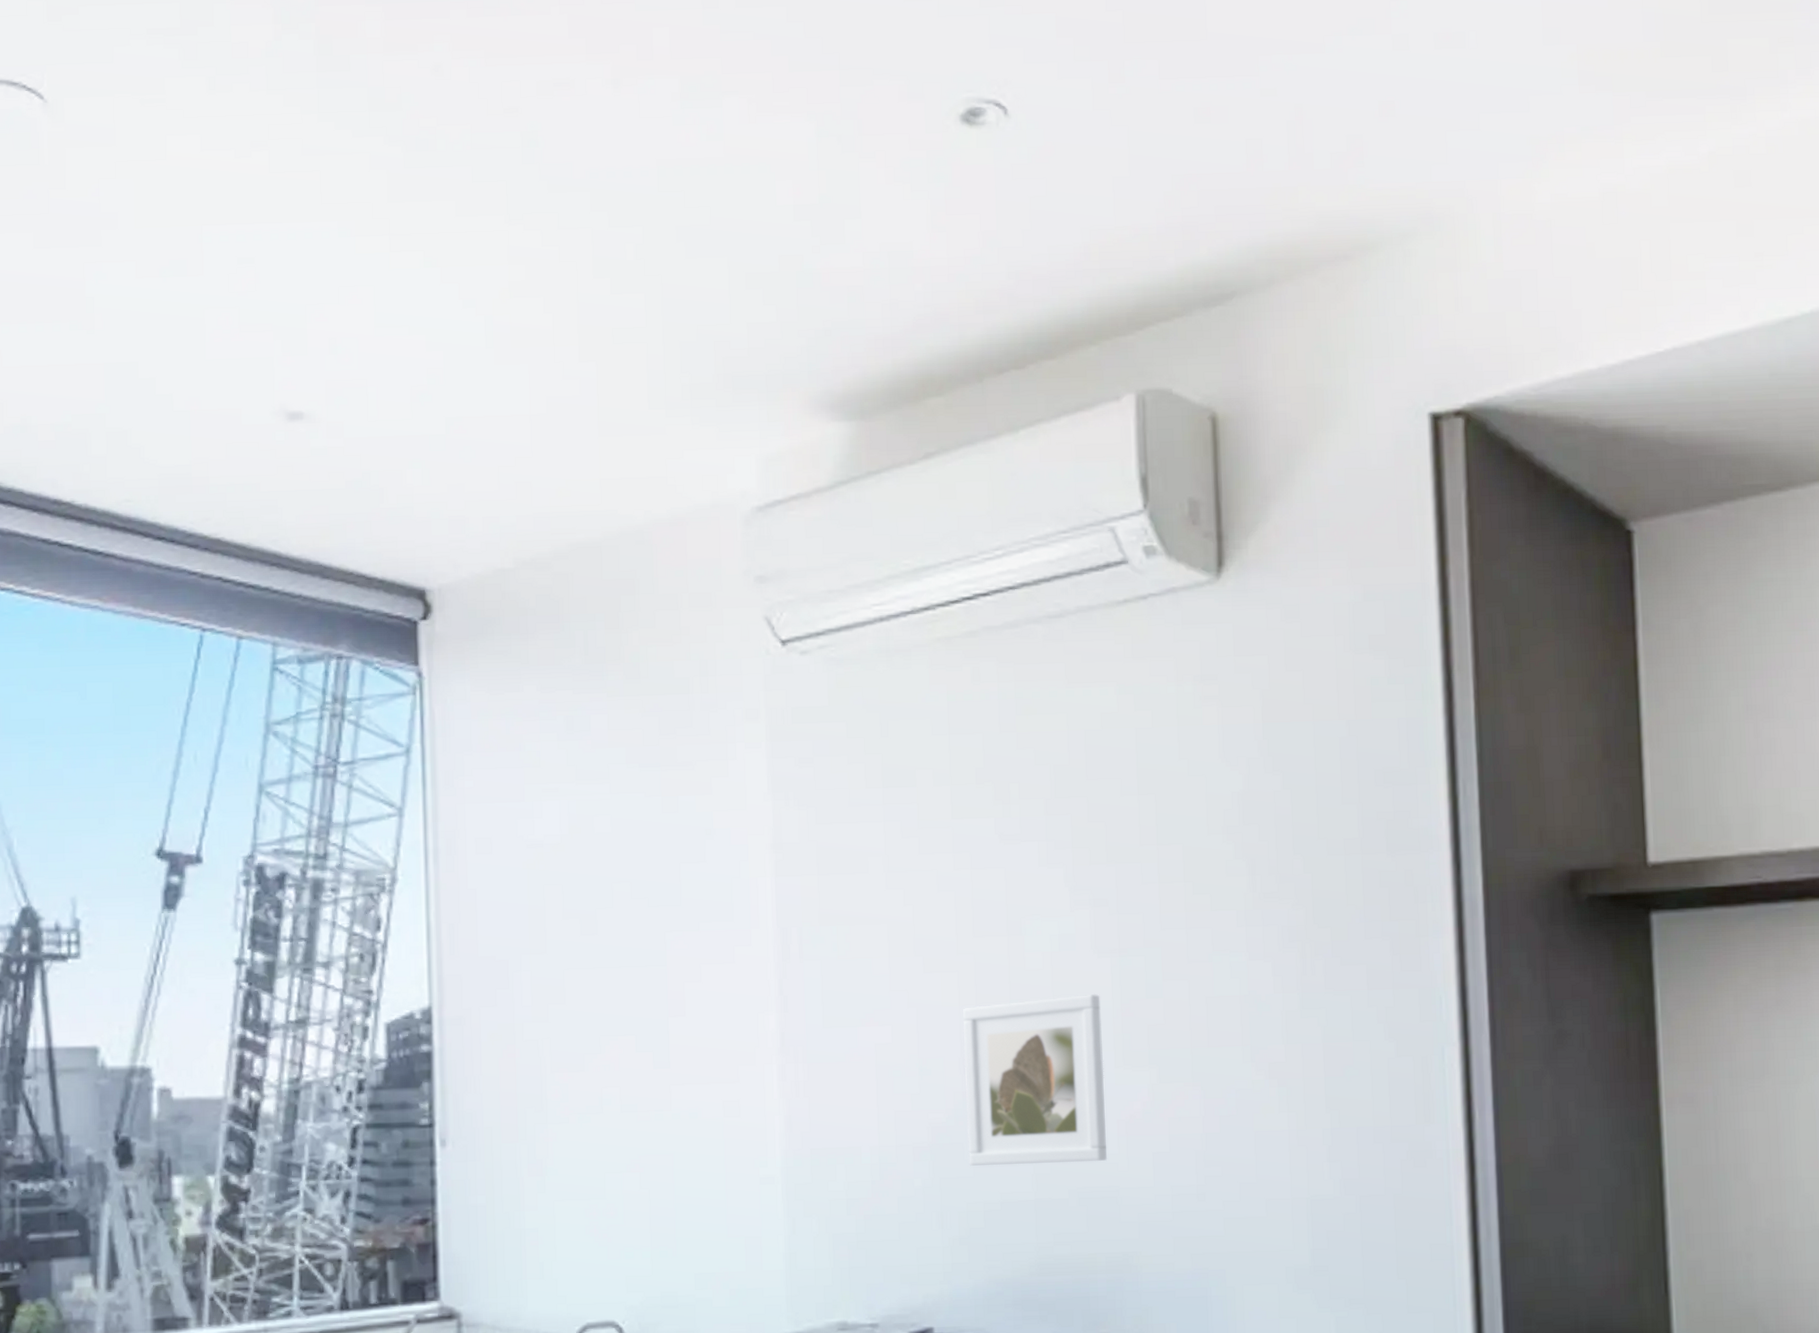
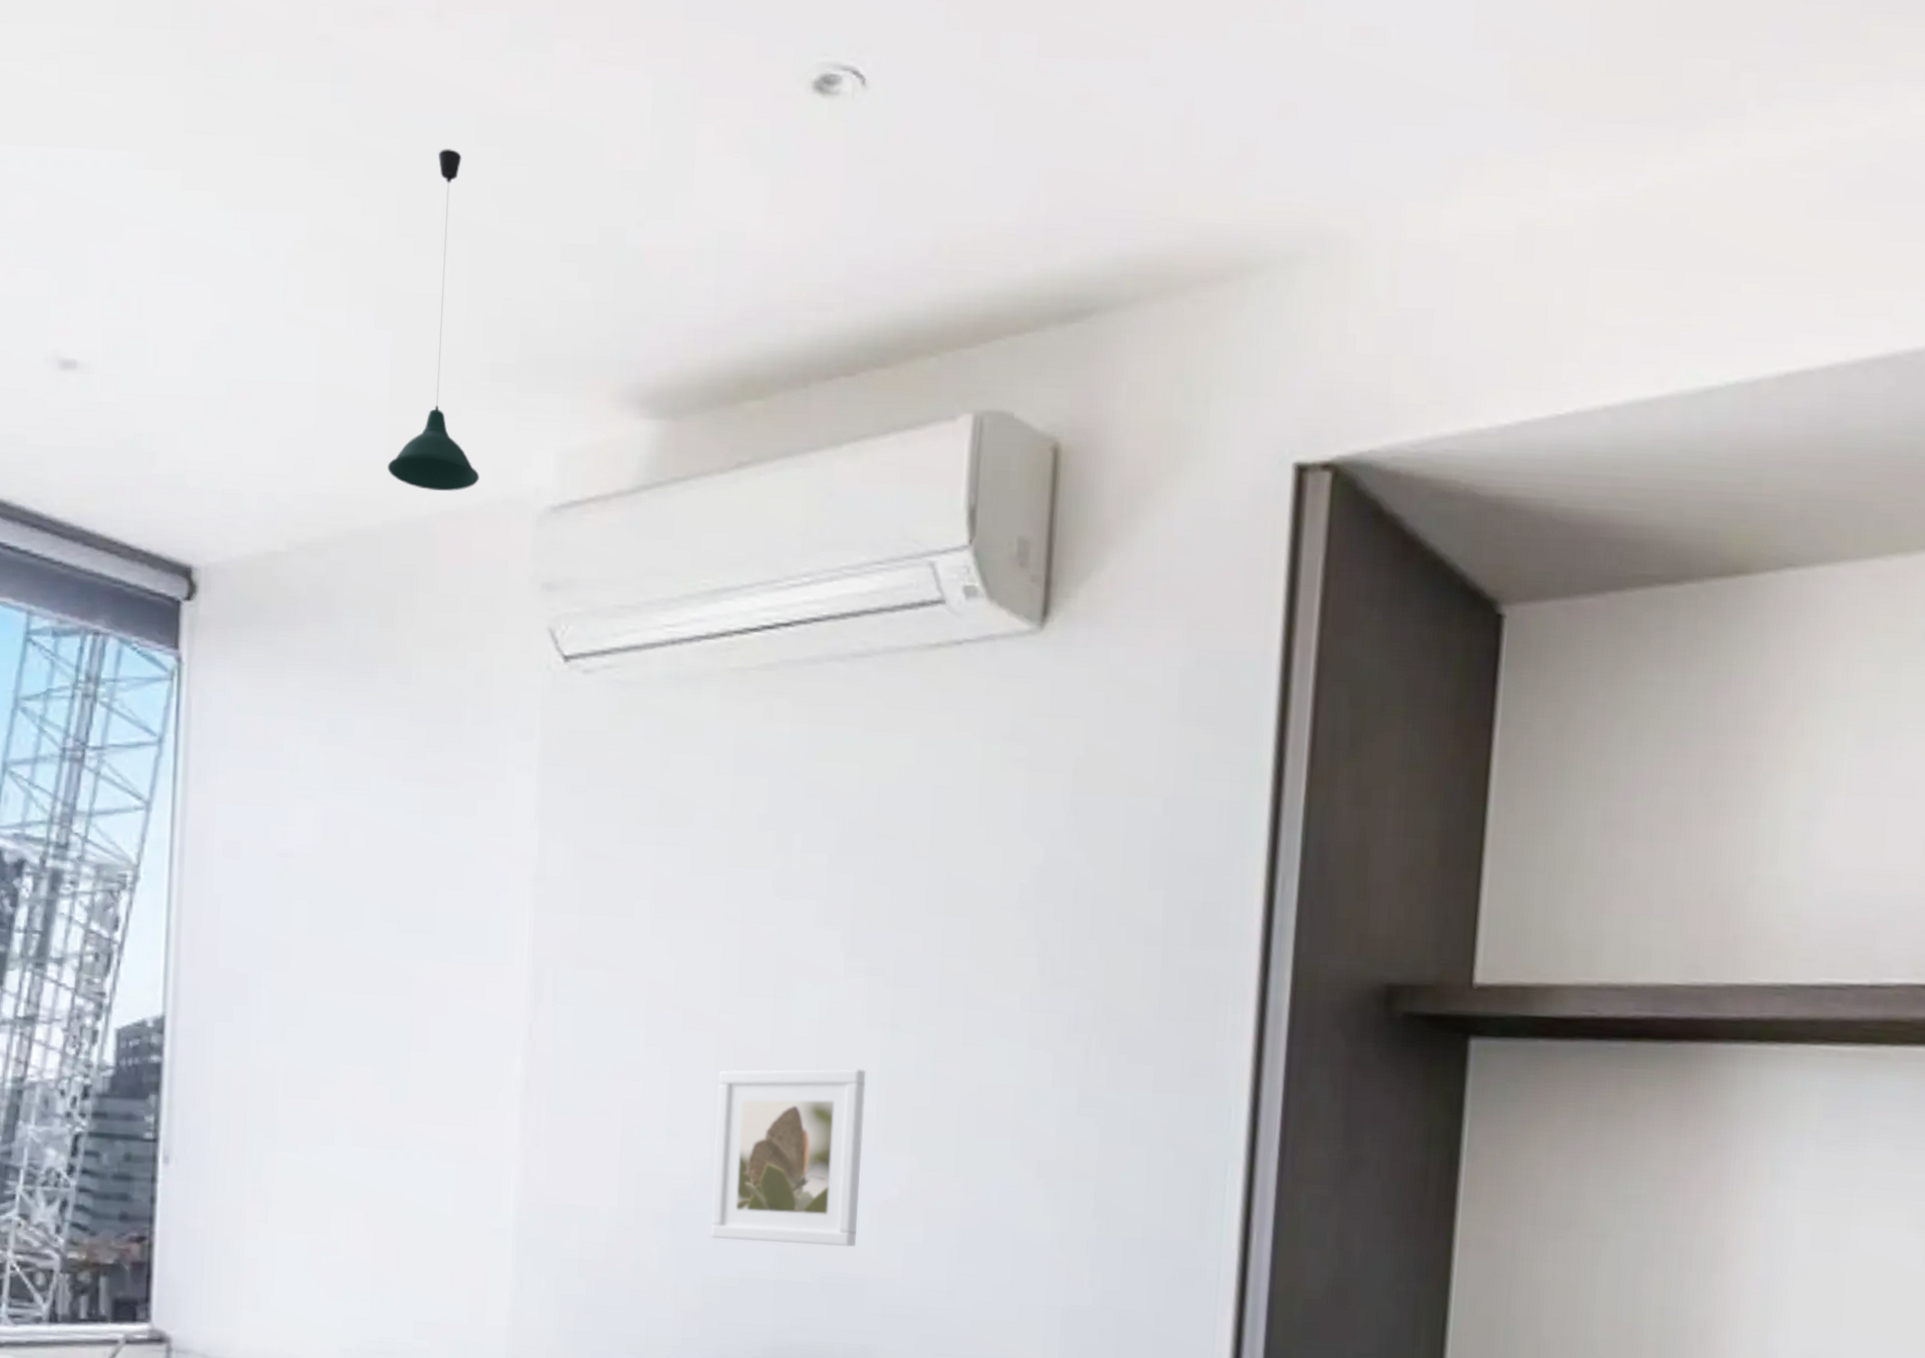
pendant light: none [602,198,688,502] -> present [388,149,479,492]

